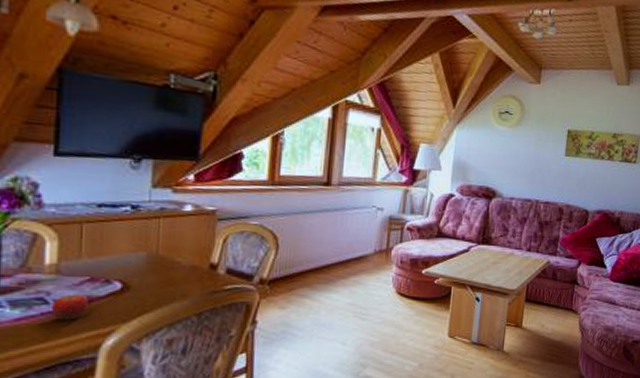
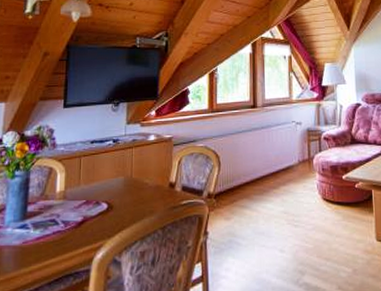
fruit: present [52,294,88,321] -> none [60,215,85,238]

